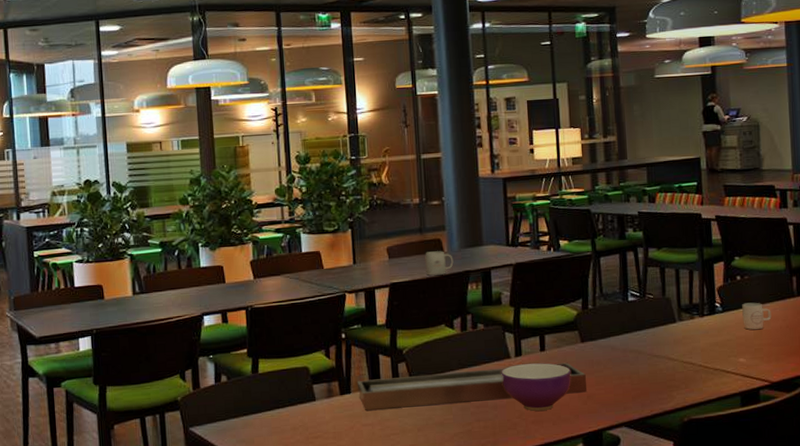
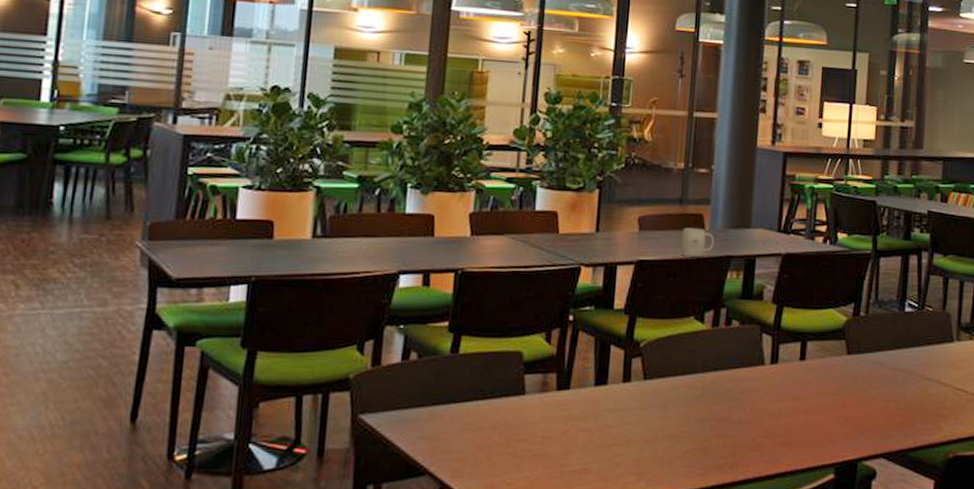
tray: present [356,362,587,410] -> none [579,374,847,414]
bowl: present [501,362,571,411] -> none [751,372,831,431]

